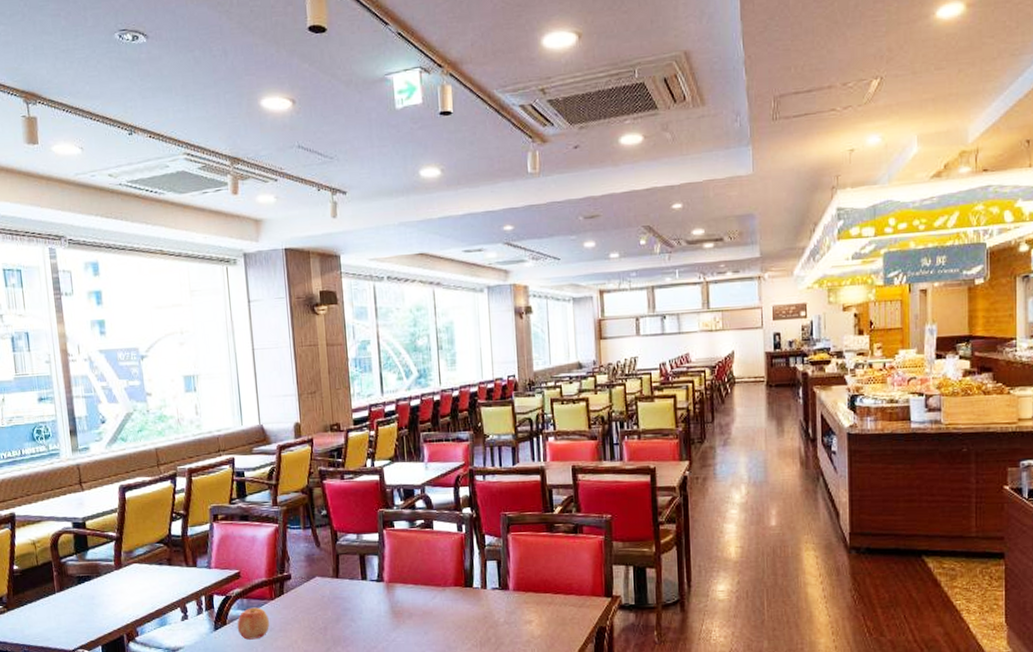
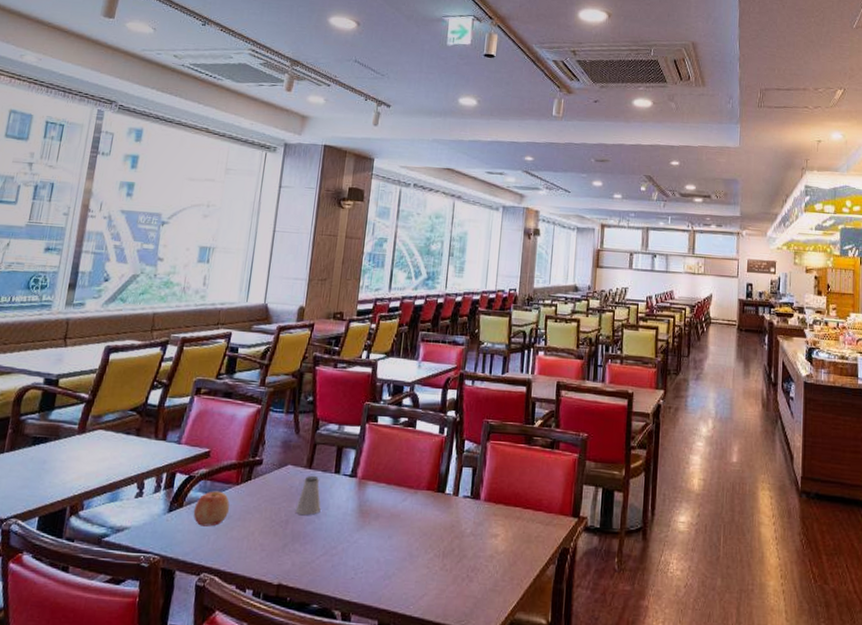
saltshaker: none [331,584,355,621] -> present [295,475,321,515]

